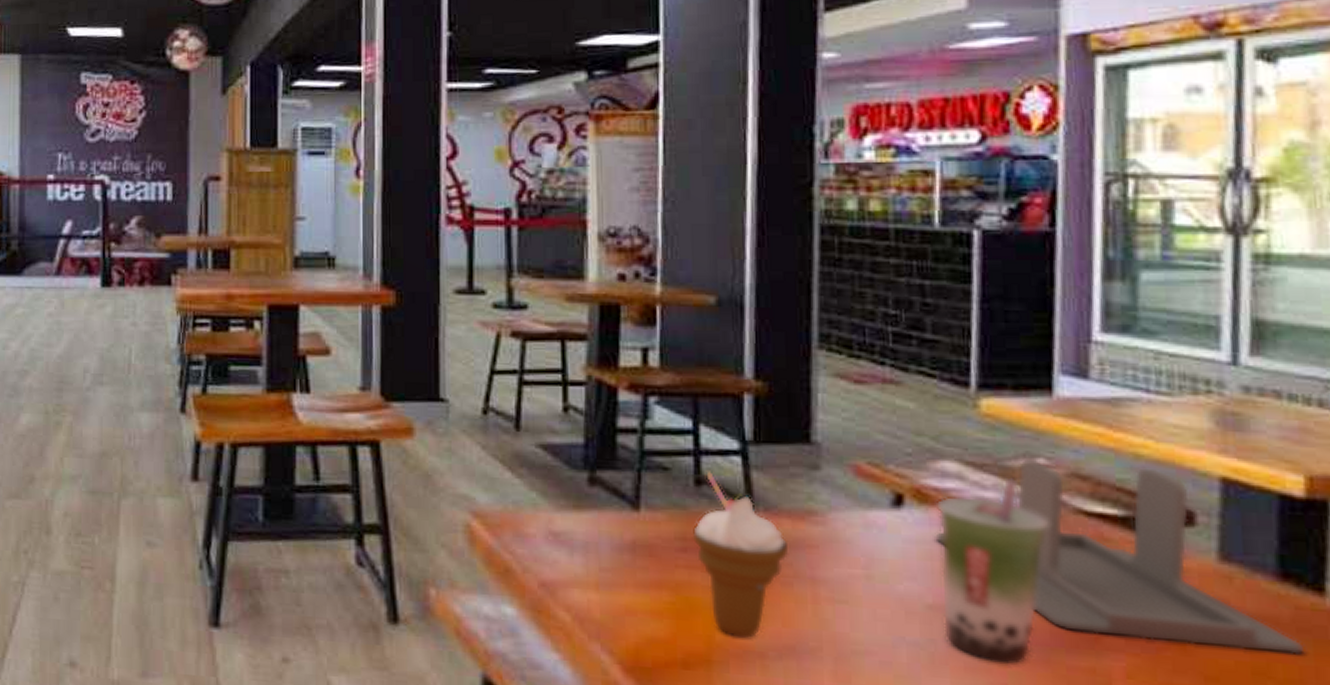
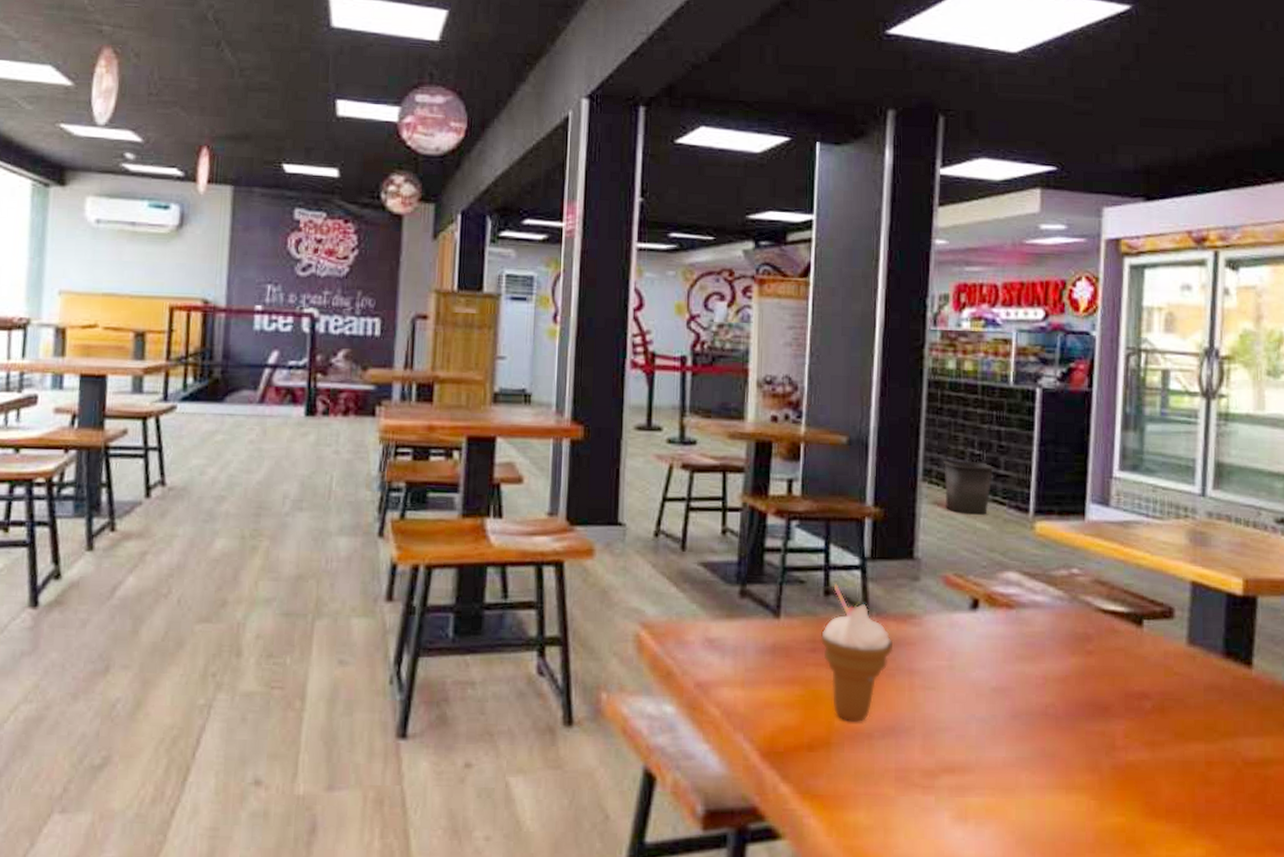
waste bin: none [845,322,919,391] -> present [943,460,995,516]
napkin holder: present [935,459,1305,655] -> none [1000,569,1238,713]
beverage cup: present [935,477,1049,664] -> none [1001,584,1079,732]

